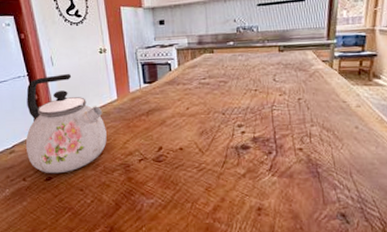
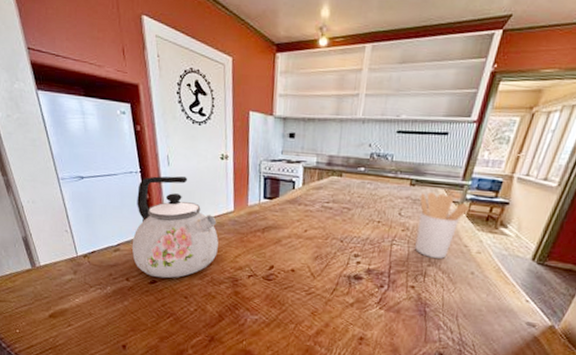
utensil holder: none [290,54,341,118] -> present [415,192,470,259]

